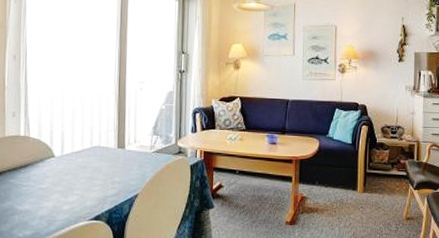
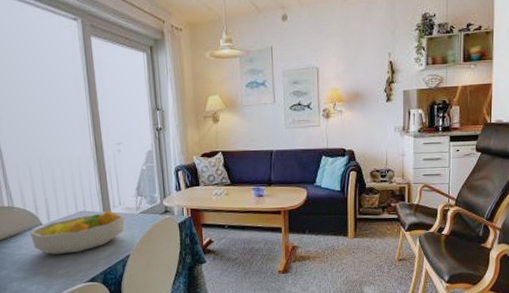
fruit bowl: none [40,146,138,189] -> present [29,209,125,255]

